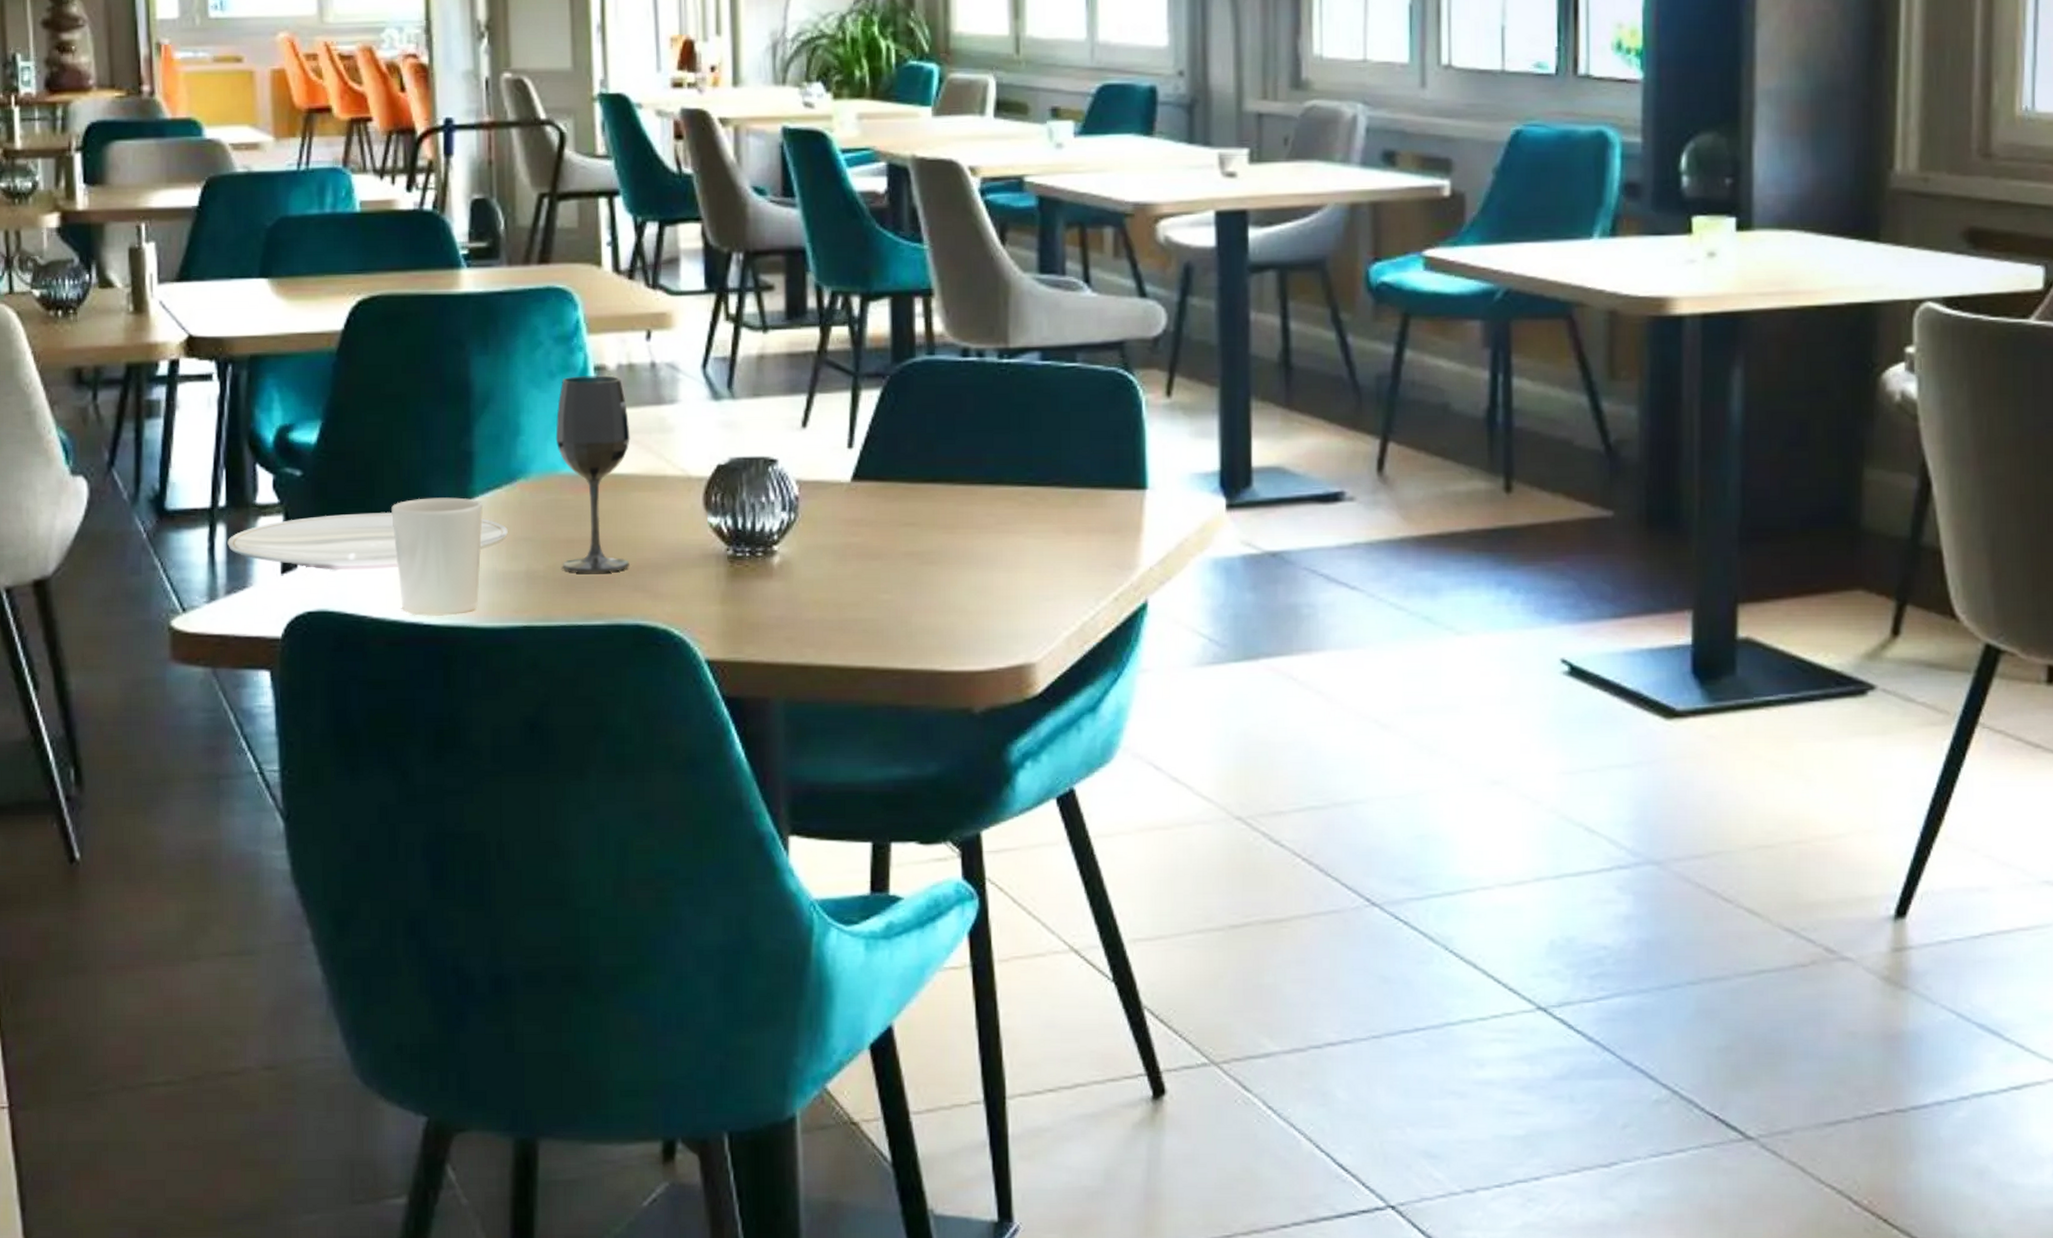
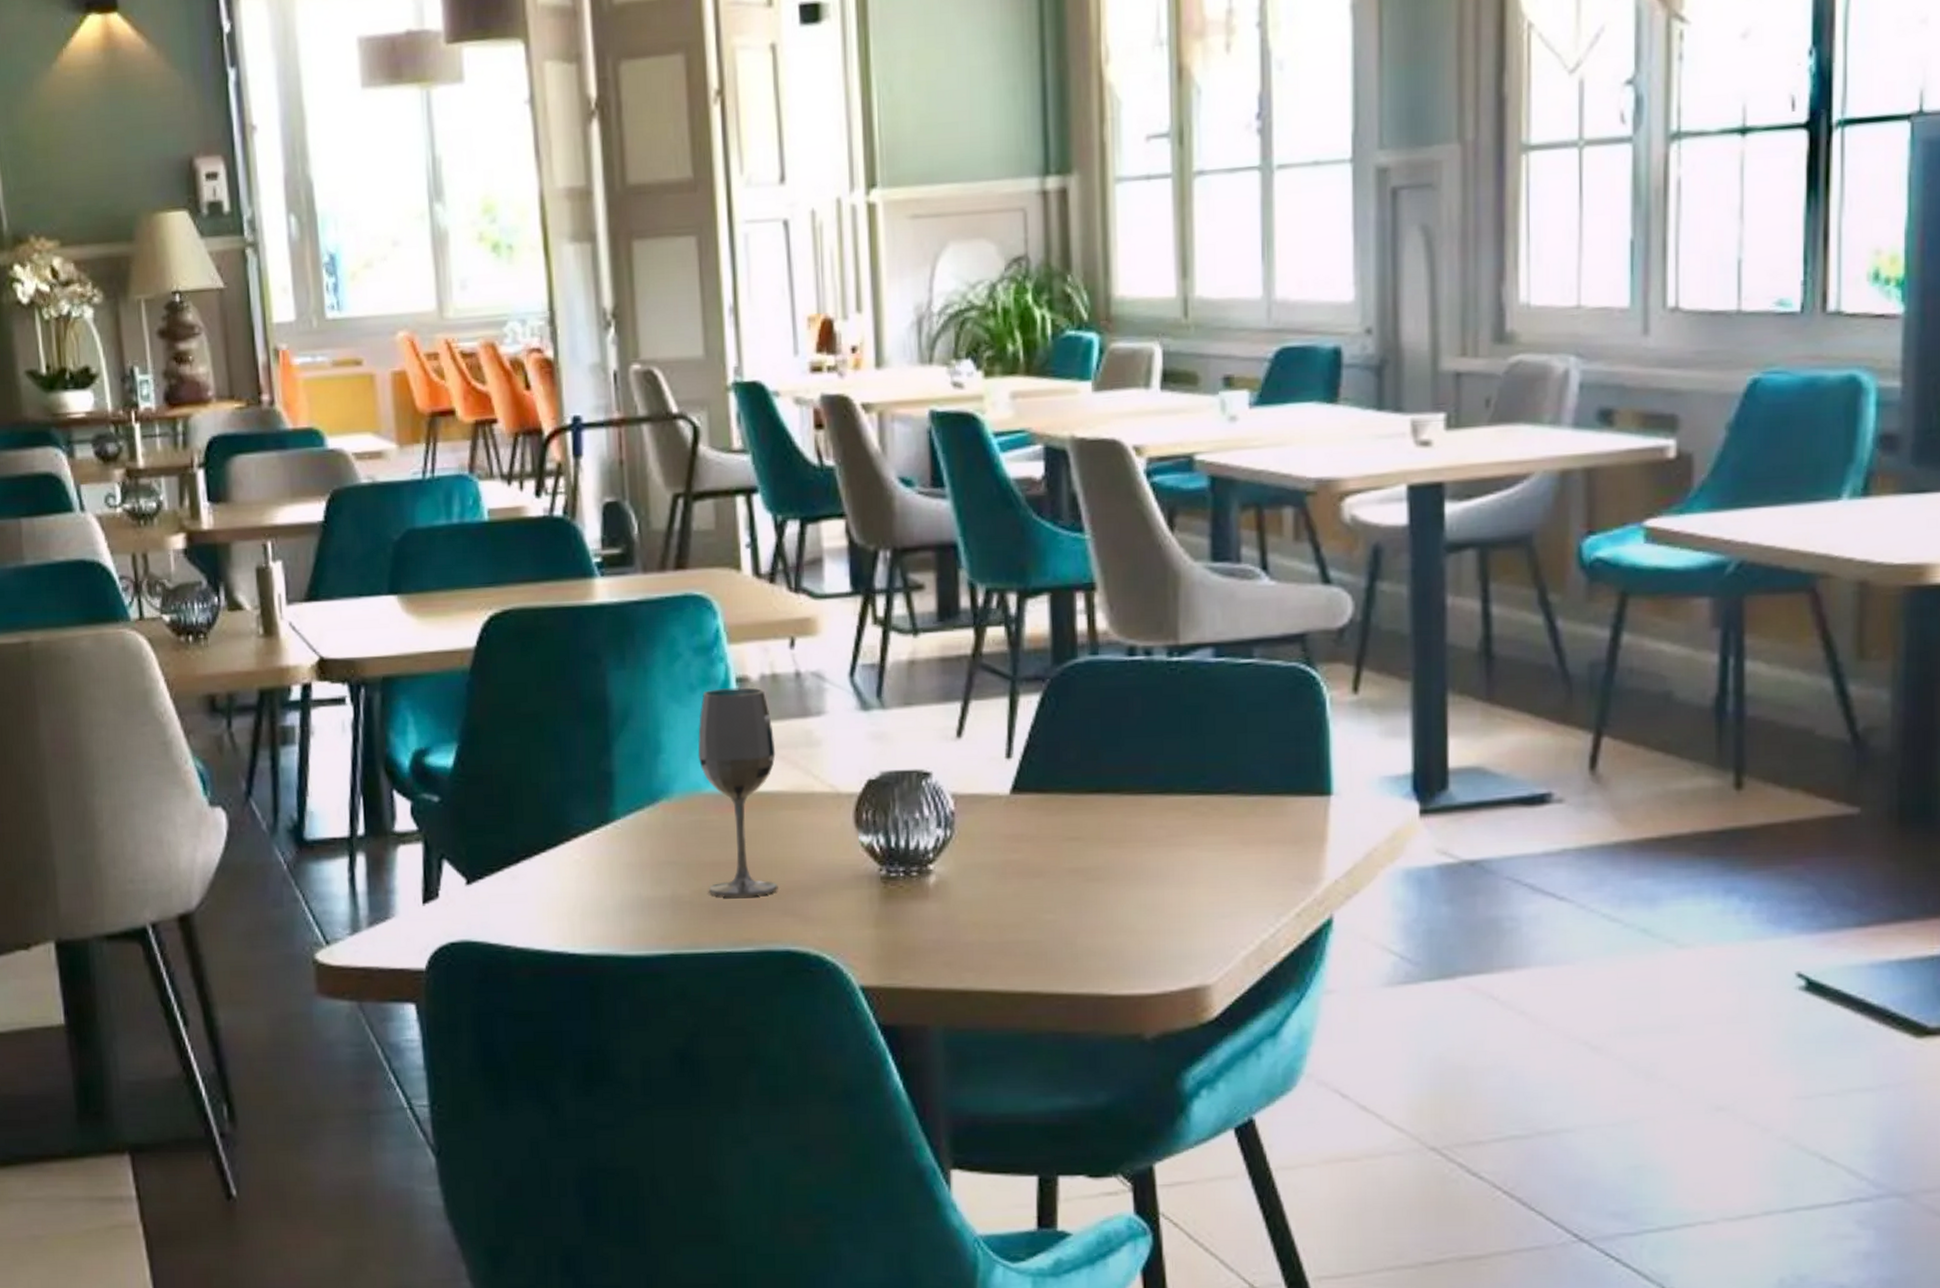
plate: present [227,512,508,571] -> none [368,838,652,899]
mug: present [391,497,484,617] -> none [531,820,626,946]

